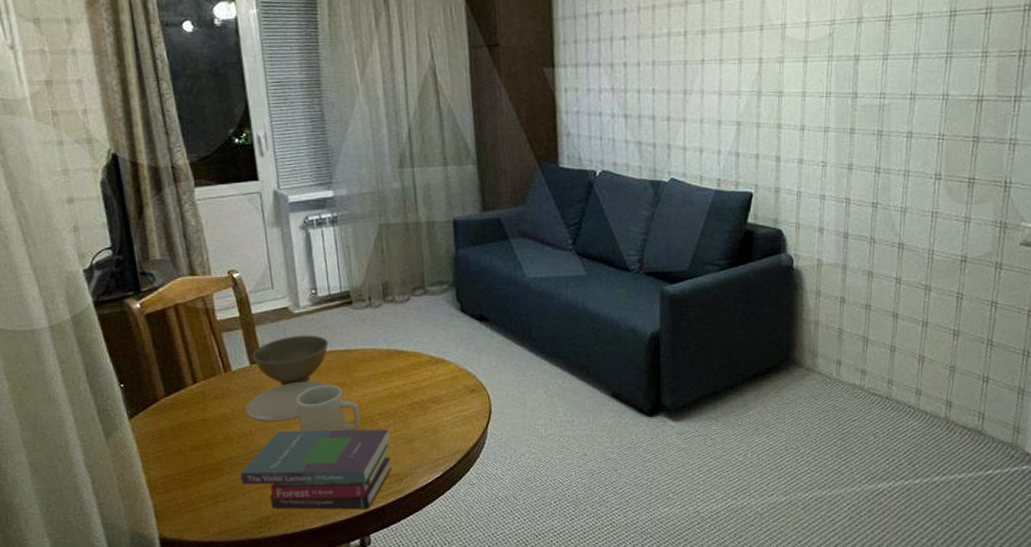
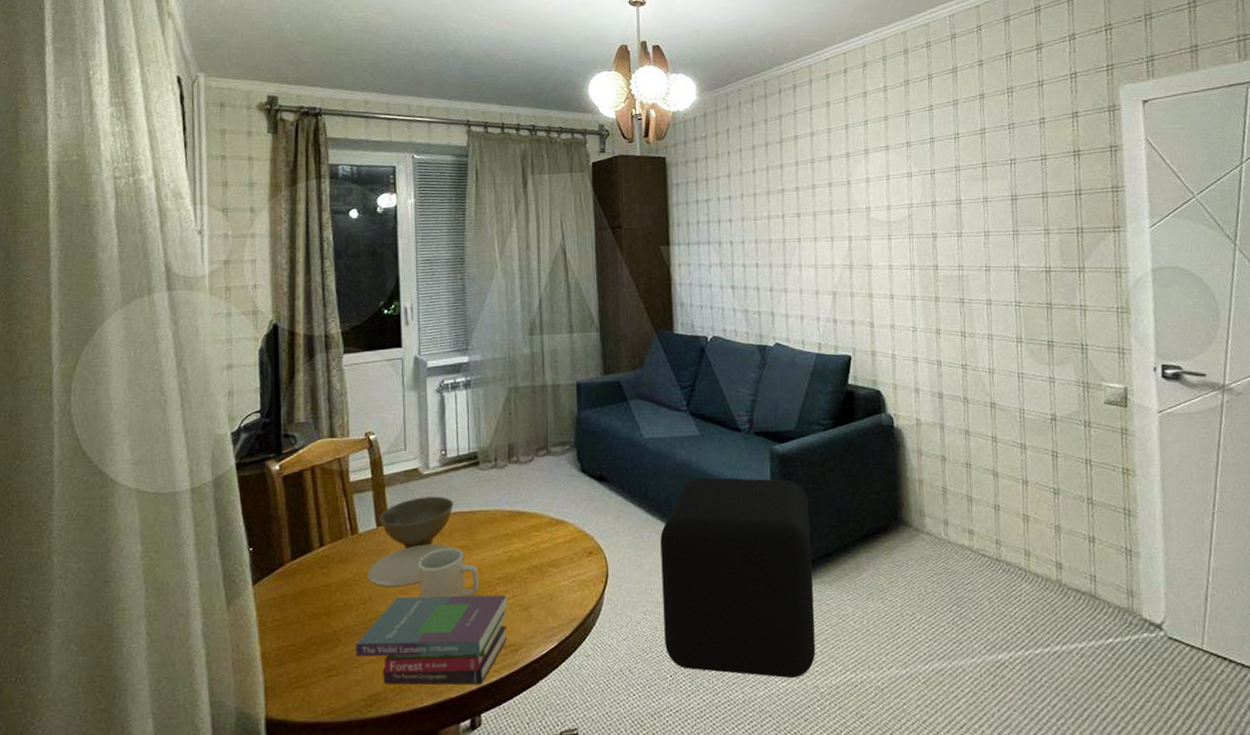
cube: none [544,317,700,505] -> present [660,477,816,679]

